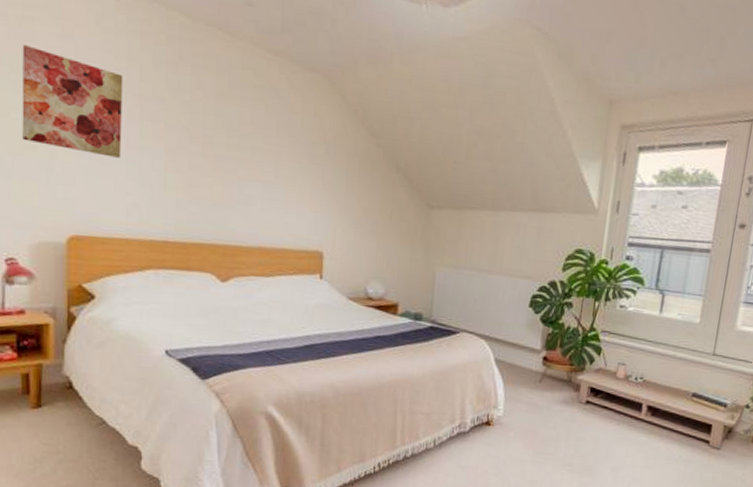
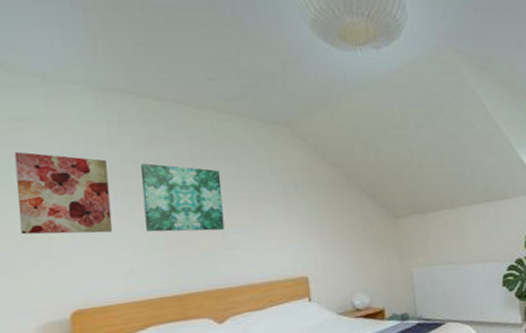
wall art: none [157,88,246,181] -> present [140,163,225,232]

